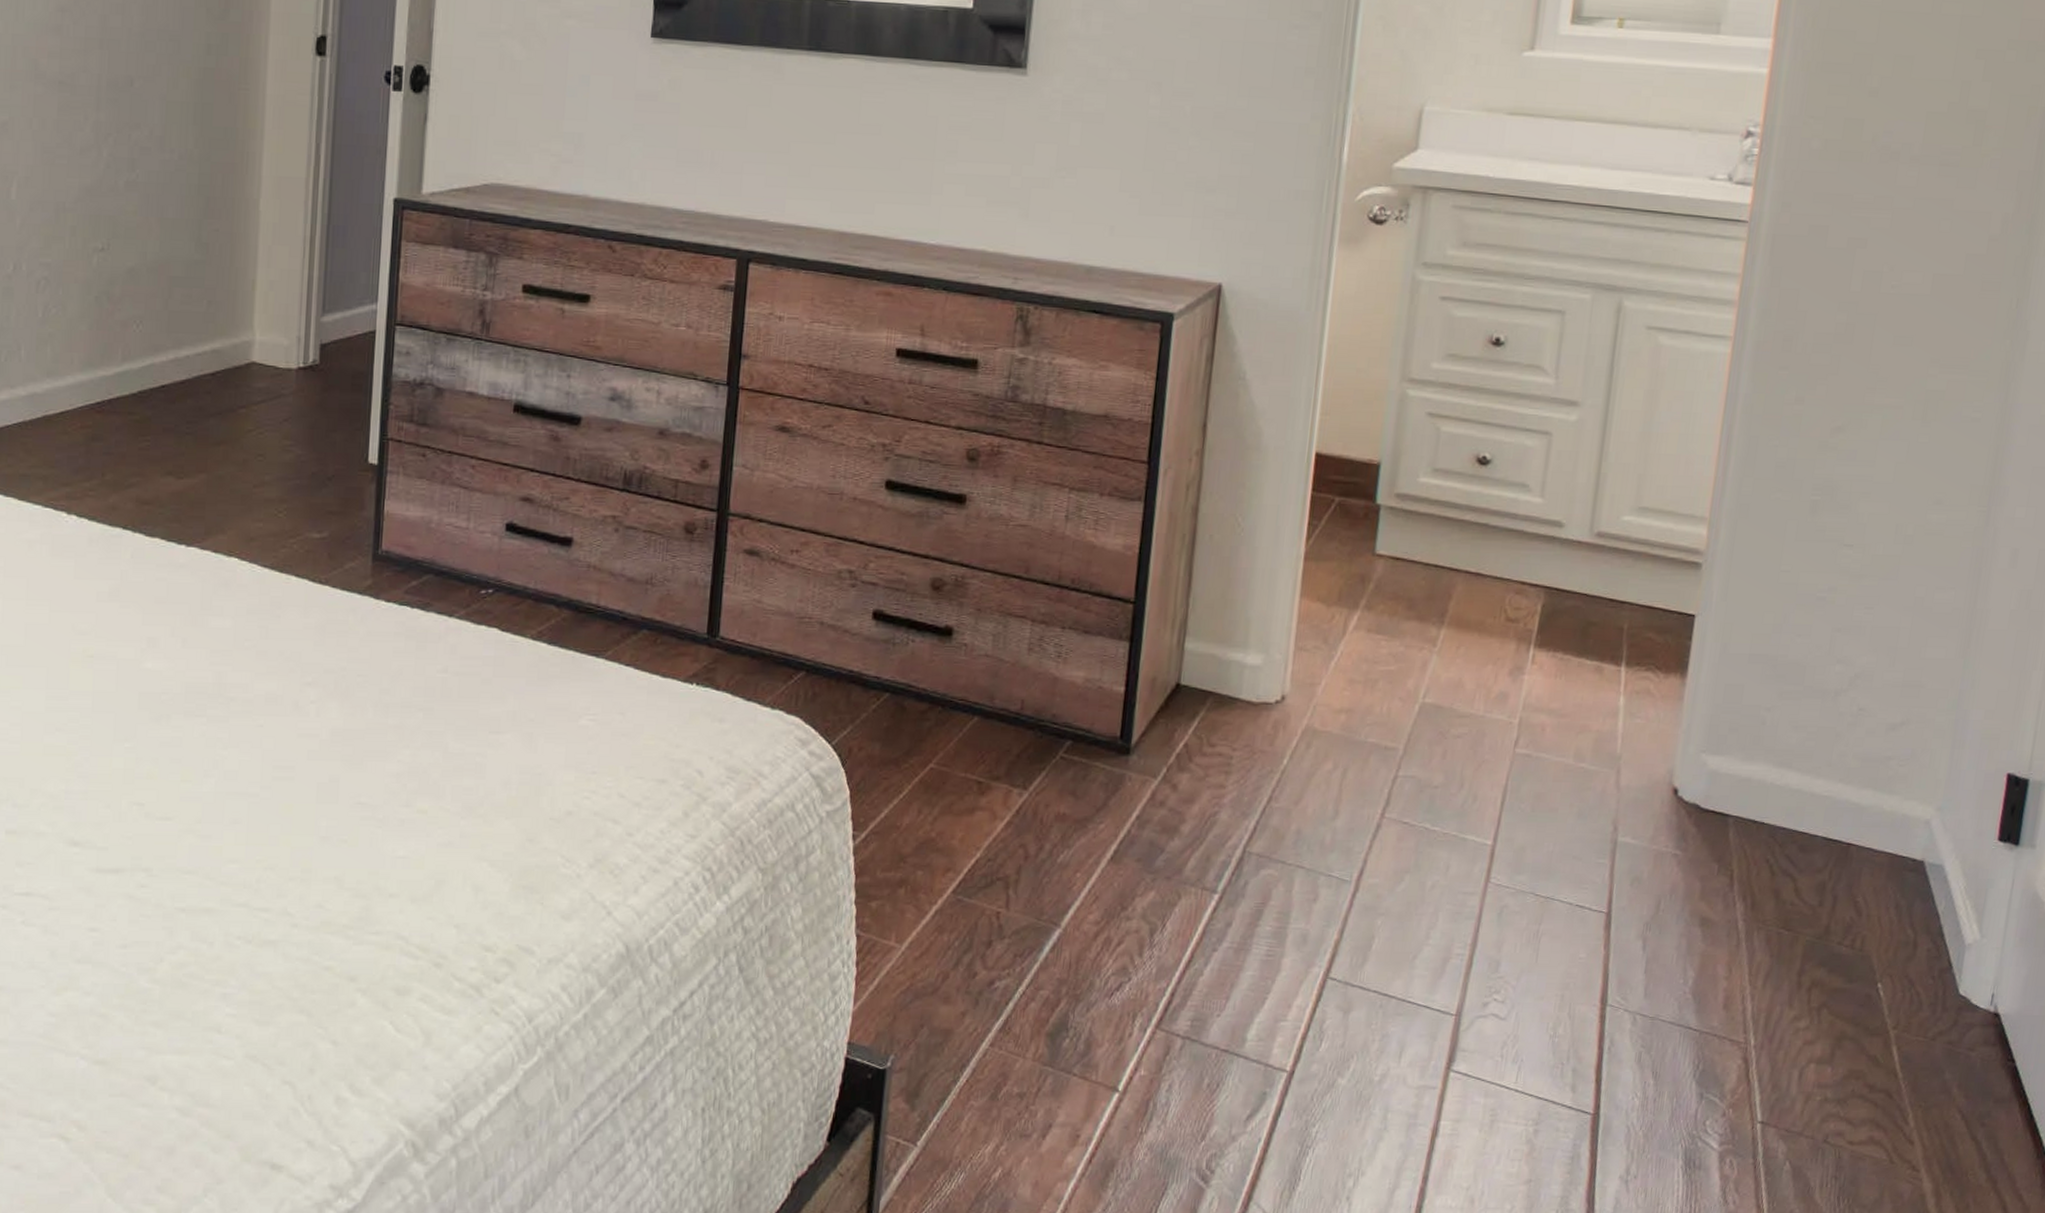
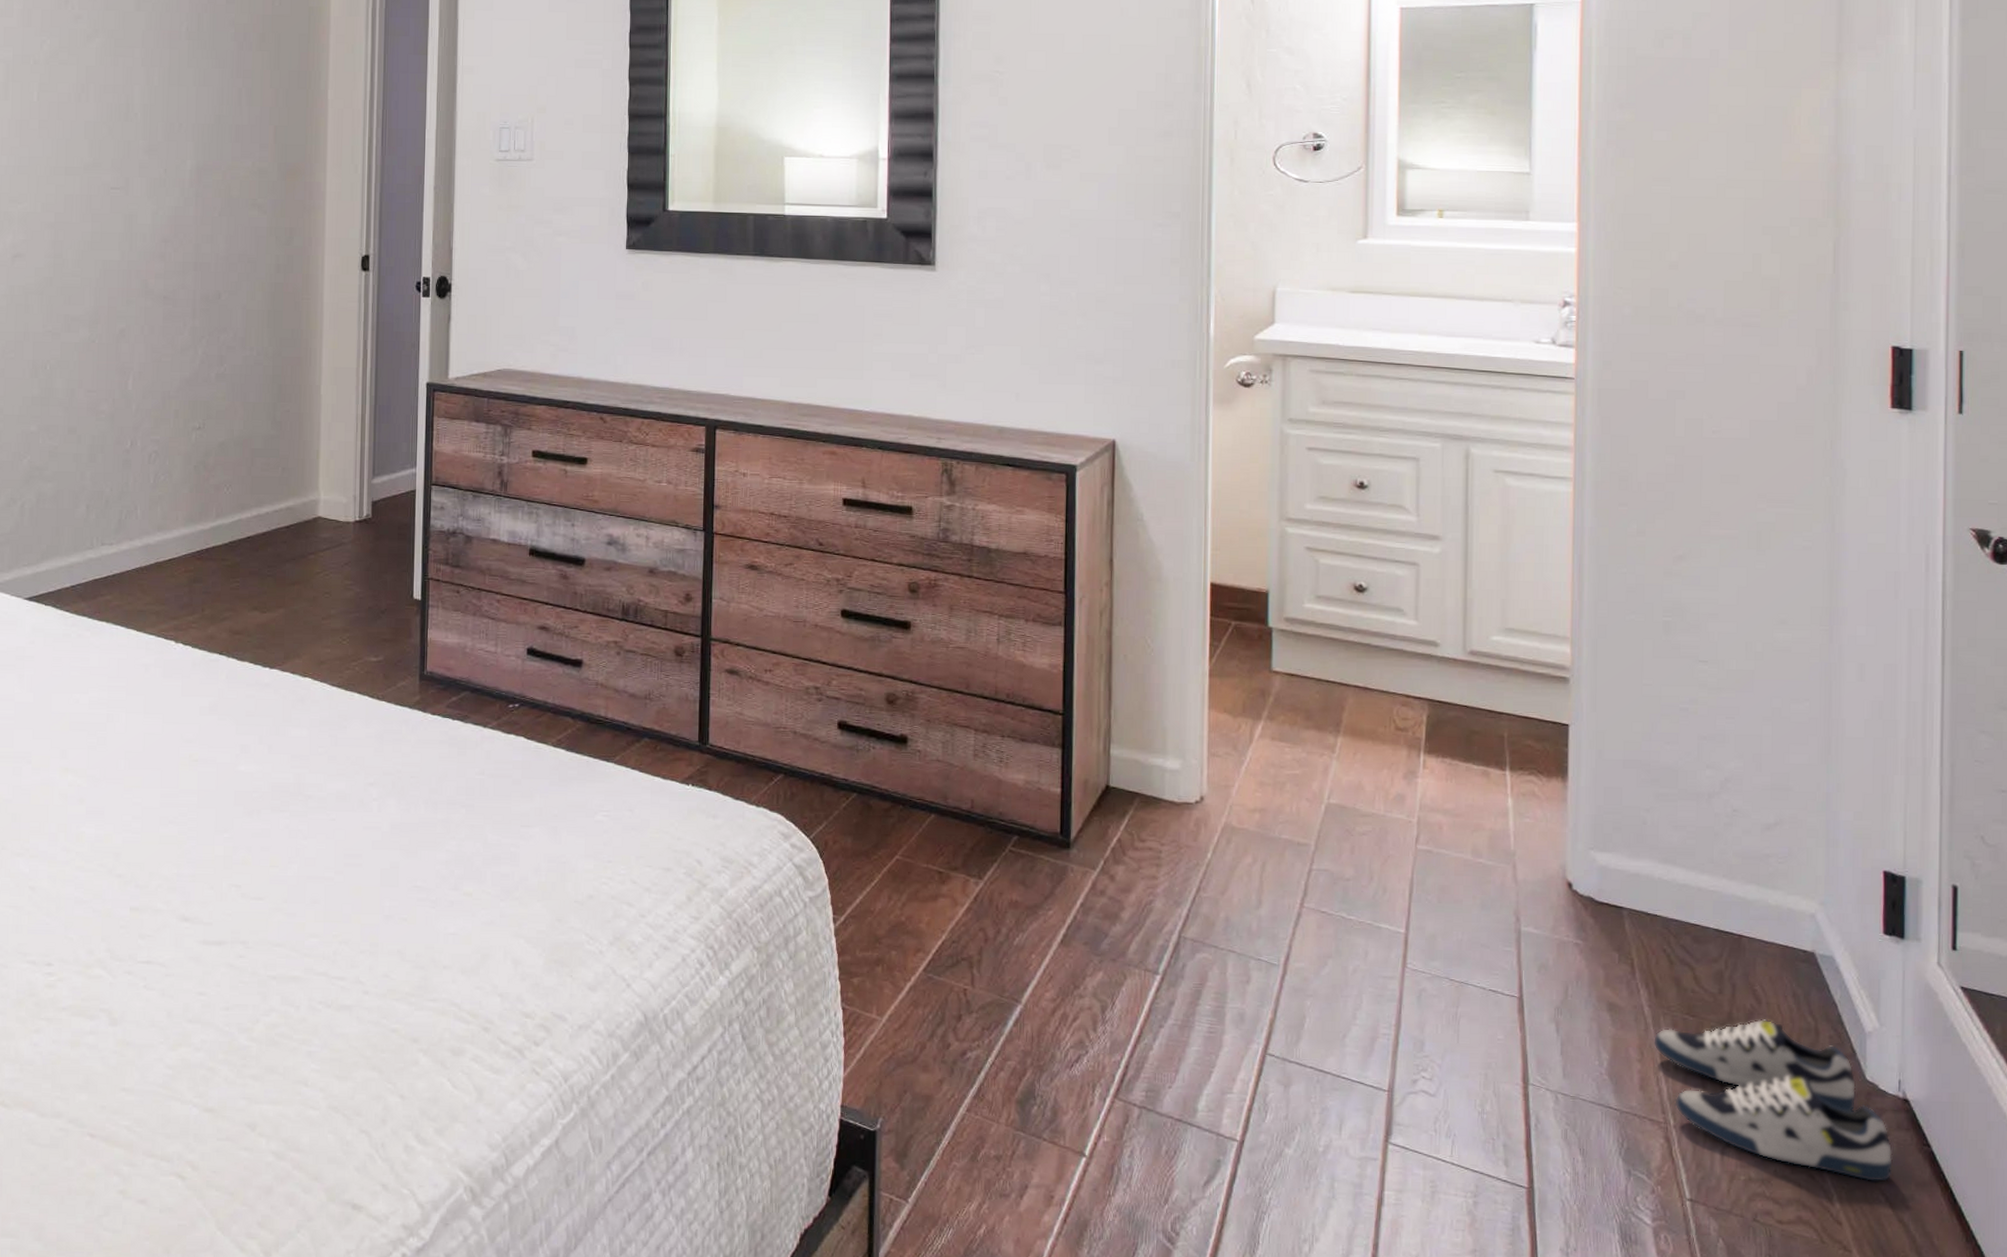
shoe: none [1743,931,1976,1100] -> present [1652,1018,1894,1183]

